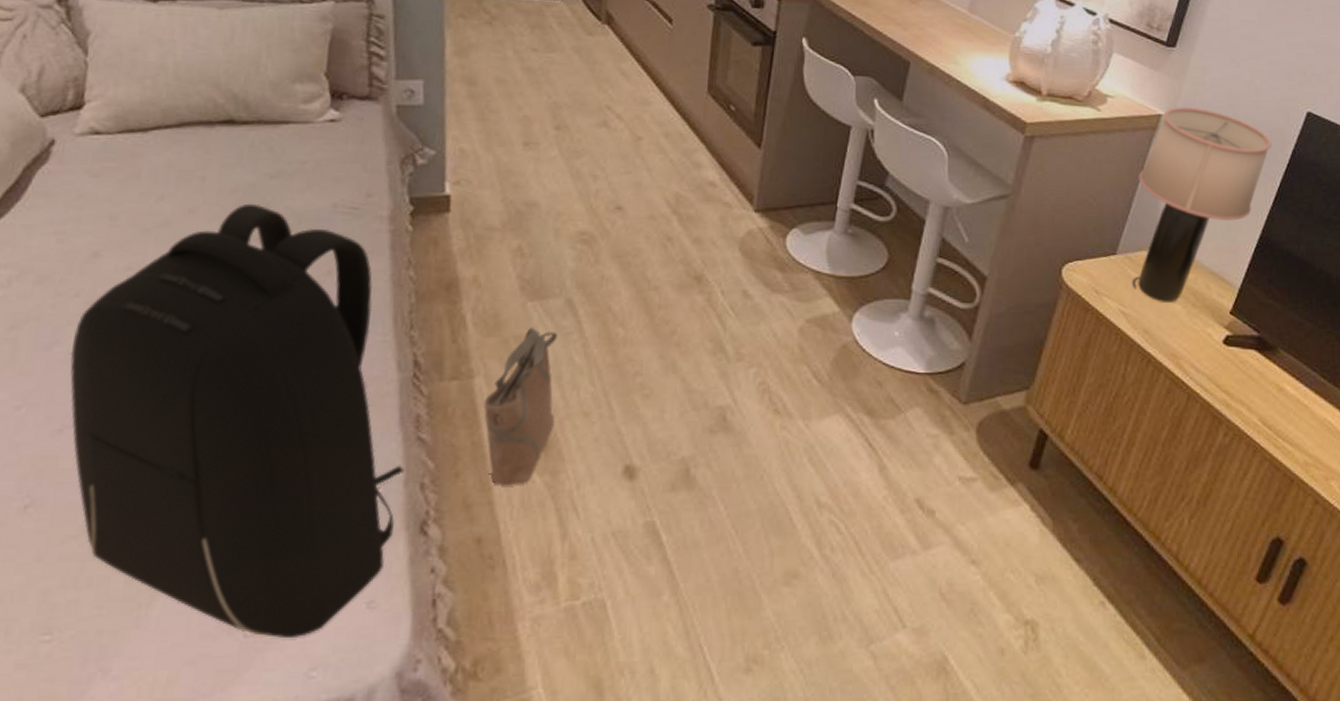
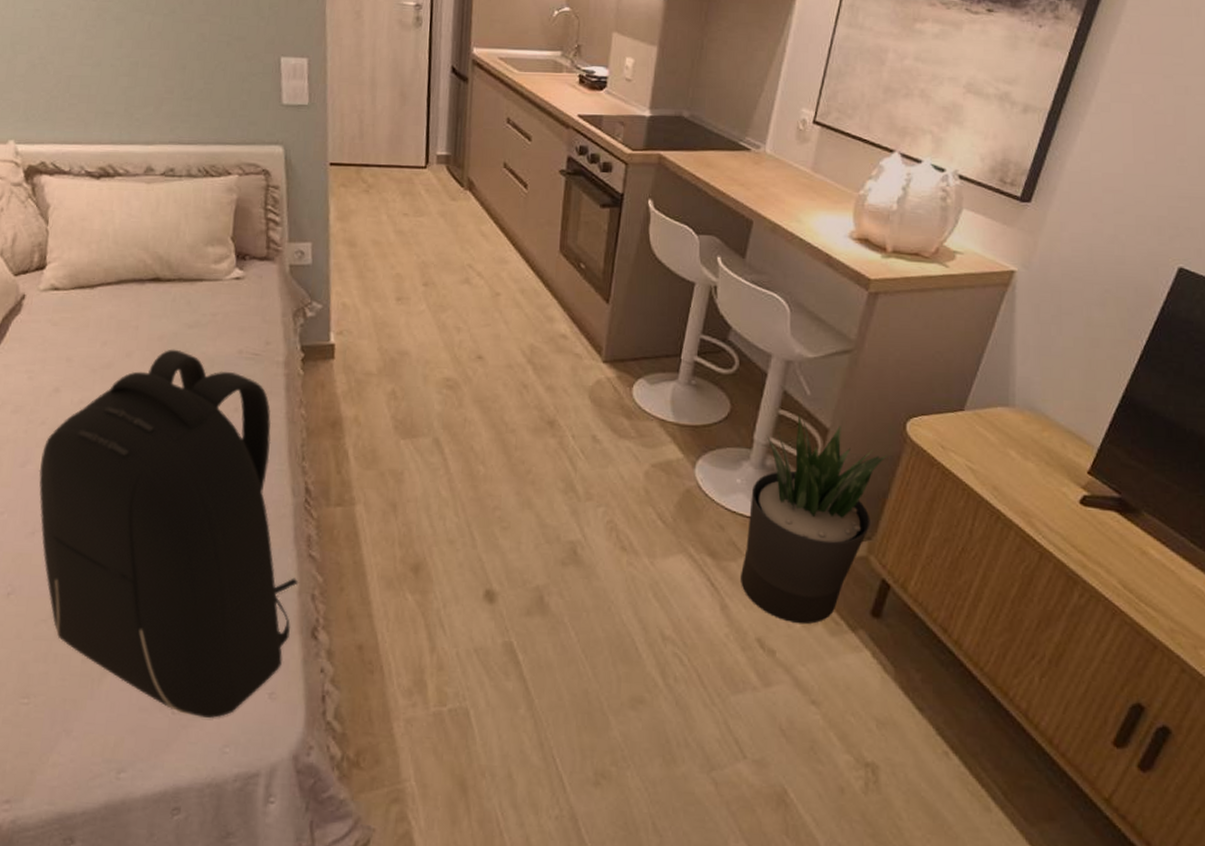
tote bag: present [483,327,557,484] -> none [363,462,426,601]
planter: none [899,262,1045,480] -> present [741,414,889,624]
table lamp: present [1132,106,1272,303] -> none [980,262,1138,460]

